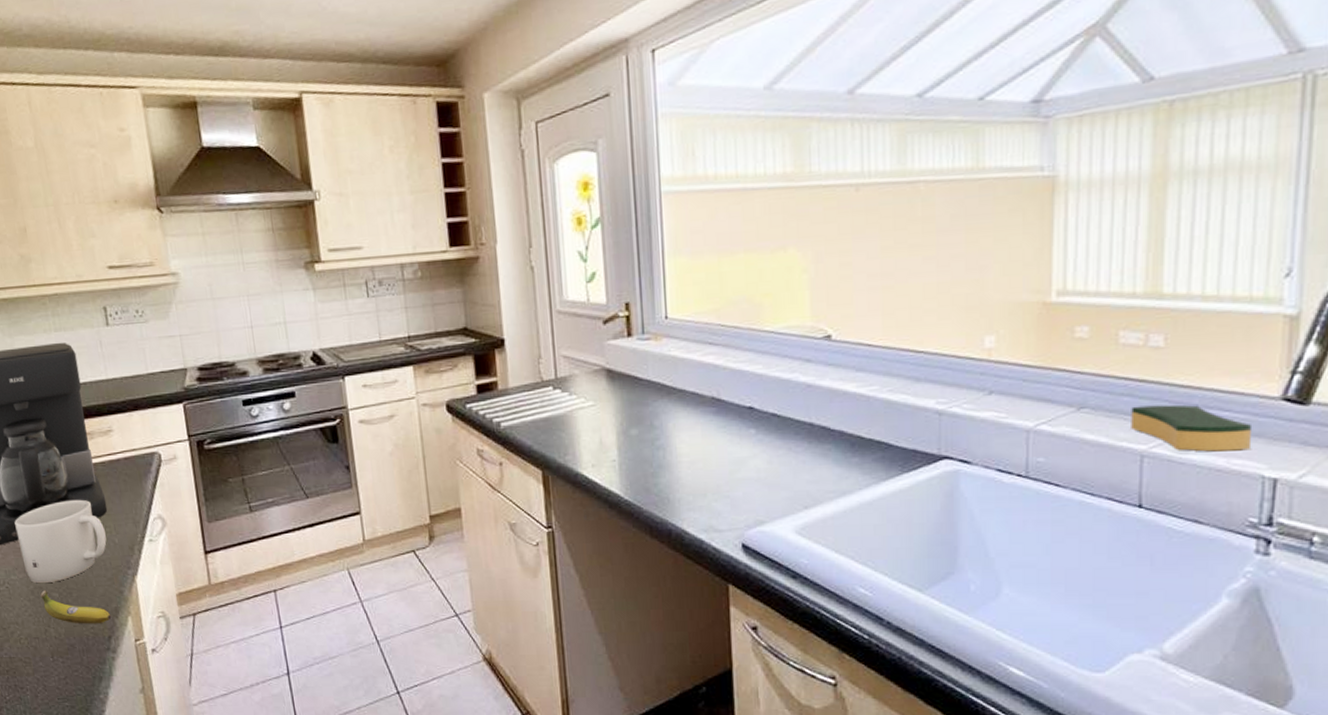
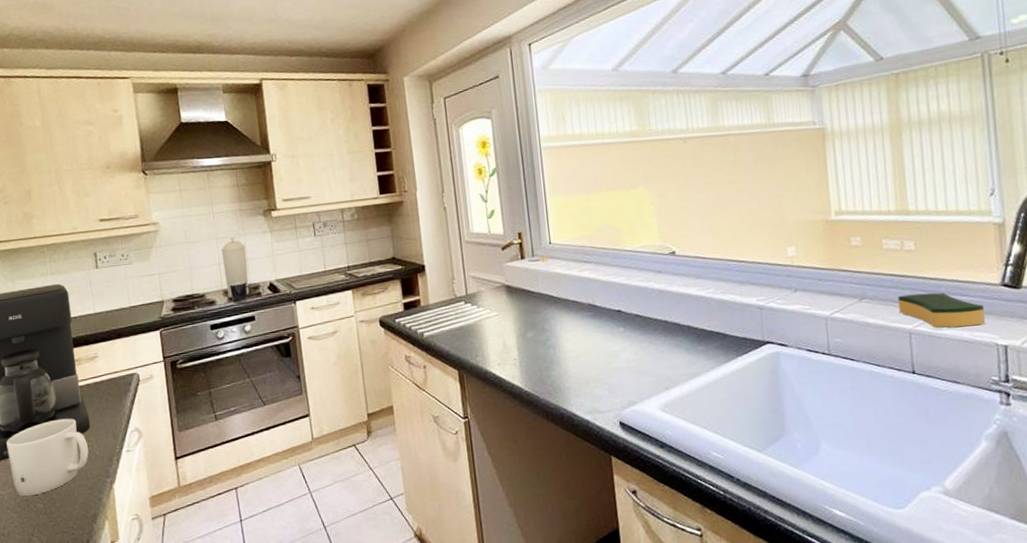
fruit: present [40,590,112,624] -> none [26,502,90,531]
canister: none [253,293,289,369] -> present [220,236,250,298]
mug: none [264,349,292,376] -> present [229,281,252,304]

